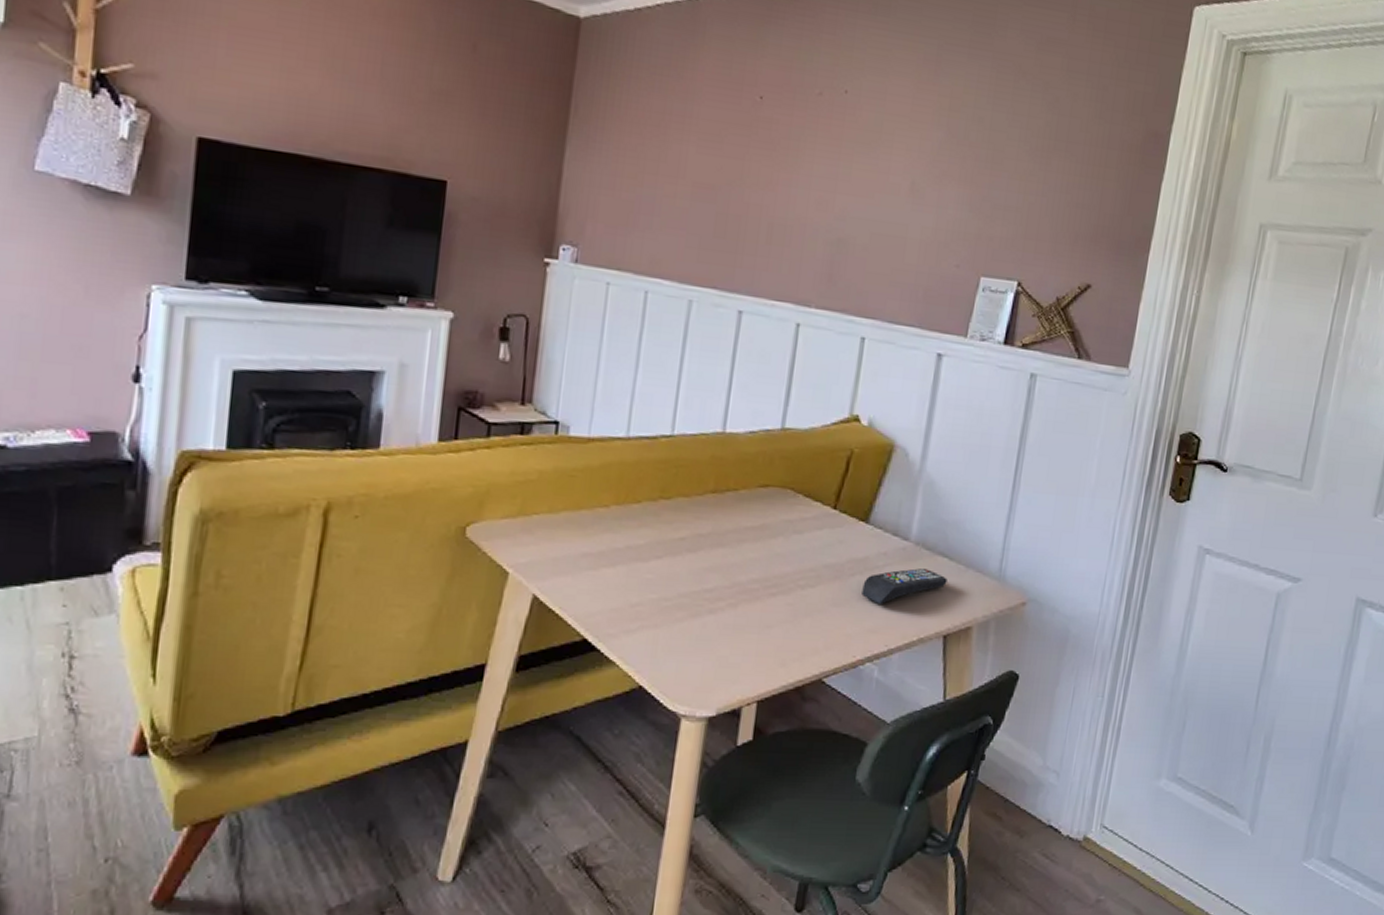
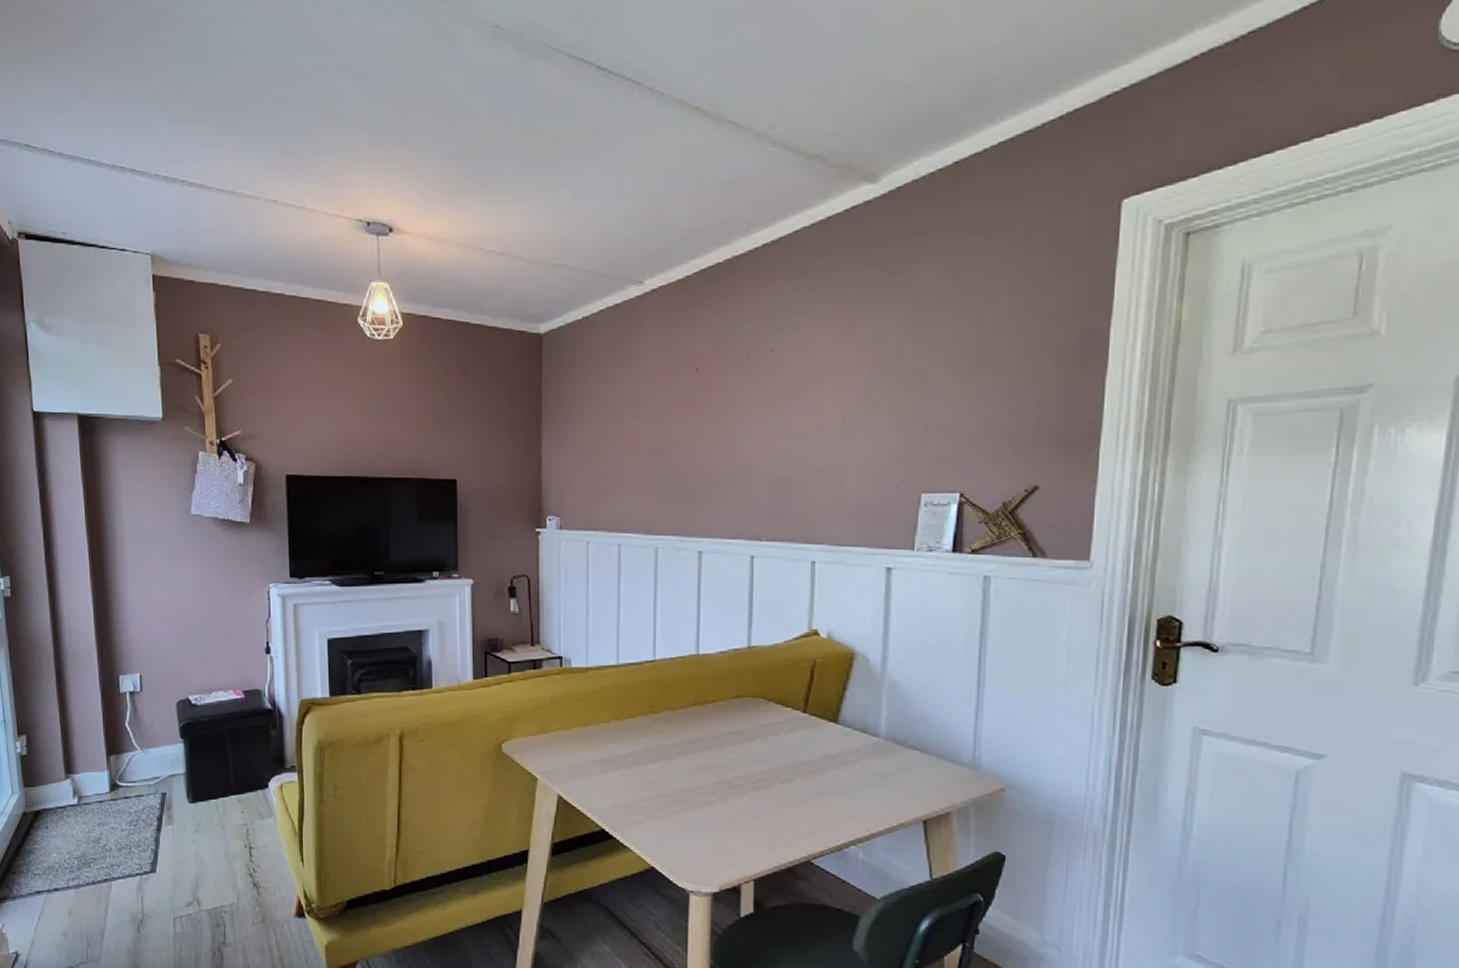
remote control: present [862,568,947,604] -> none [839,761,921,794]

